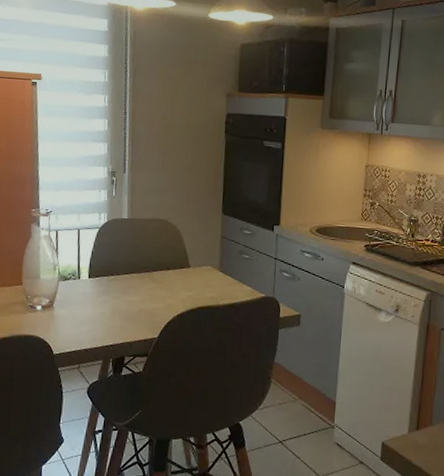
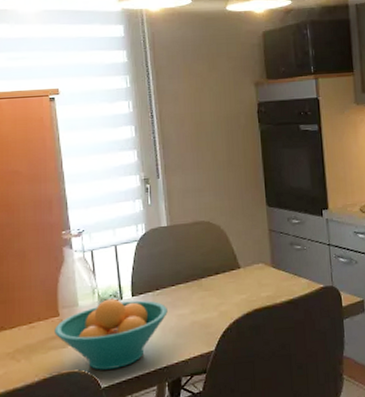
fruit bowl: none [17,277,119,340] -> present [54,298,168,370]

